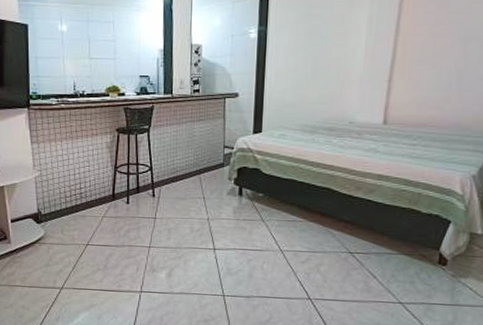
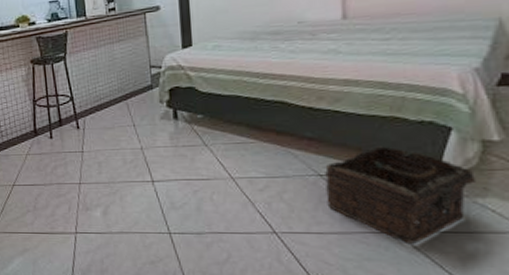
basket: none [353,232,470,313] -> present [325,146,488,245]

